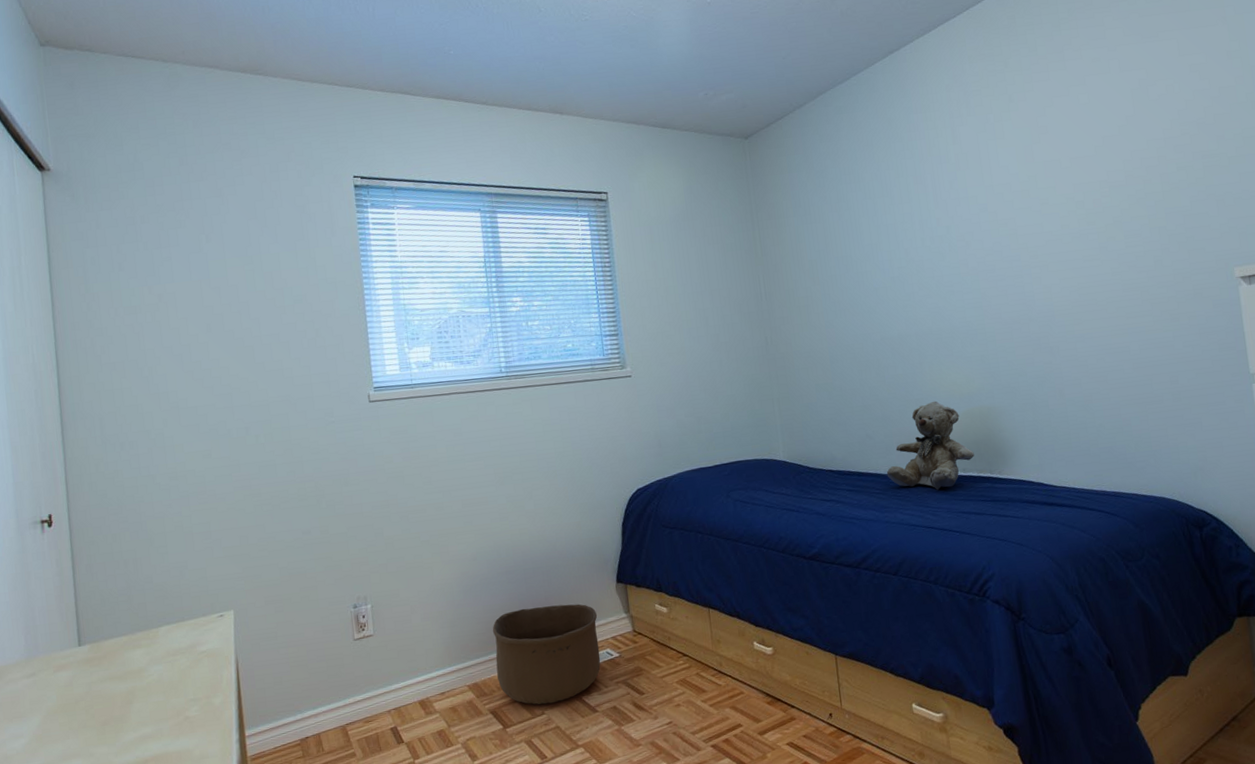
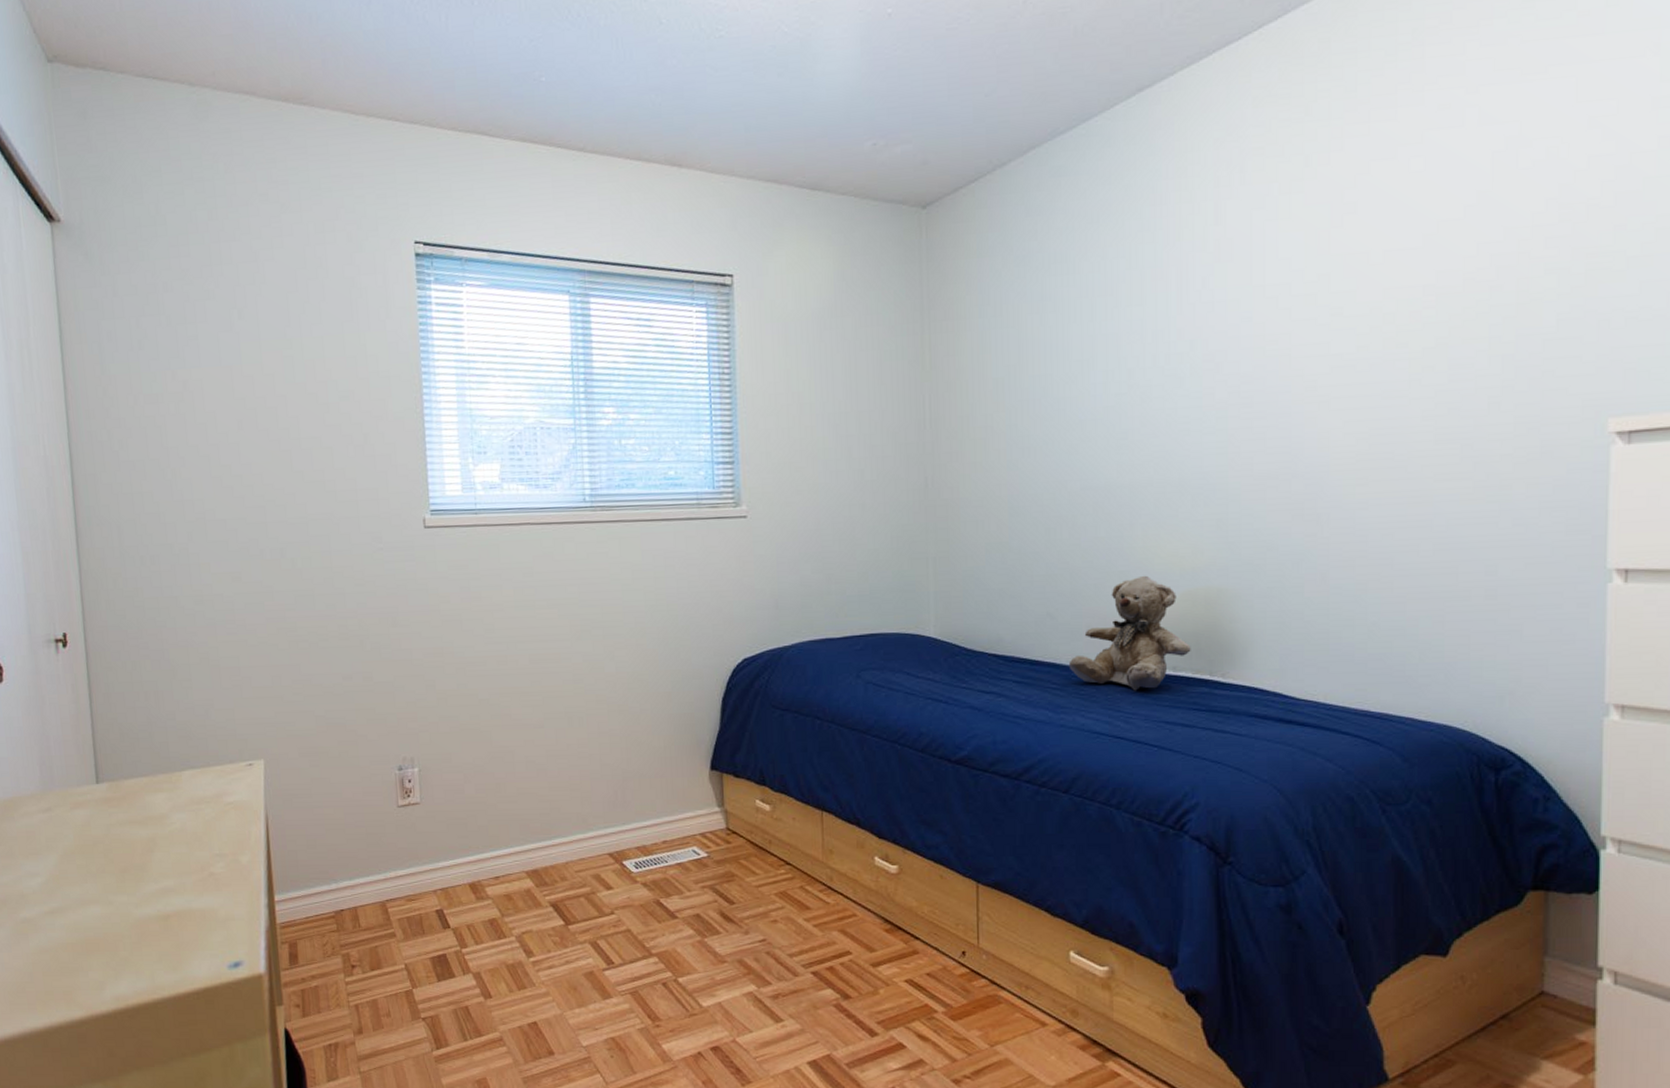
basket: present [492,604,601,705] -> none [558,789,685,903]

